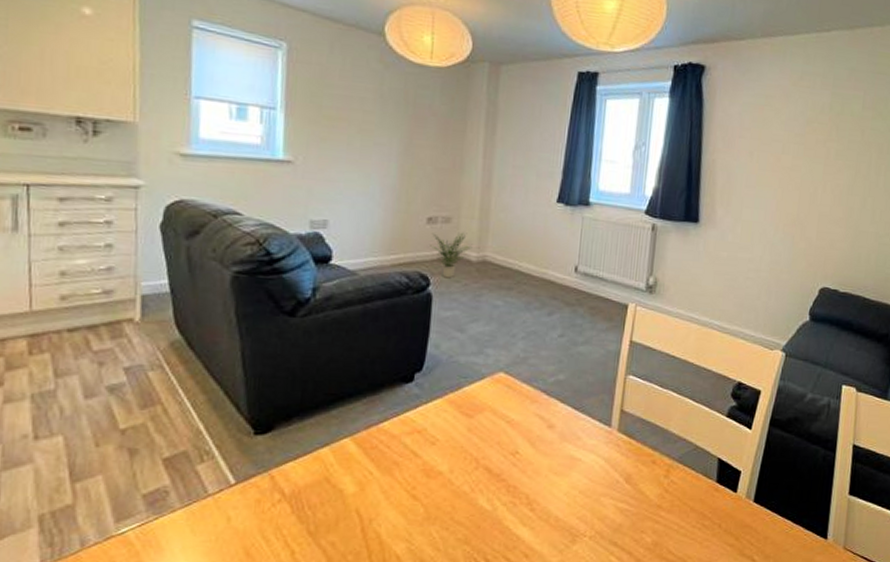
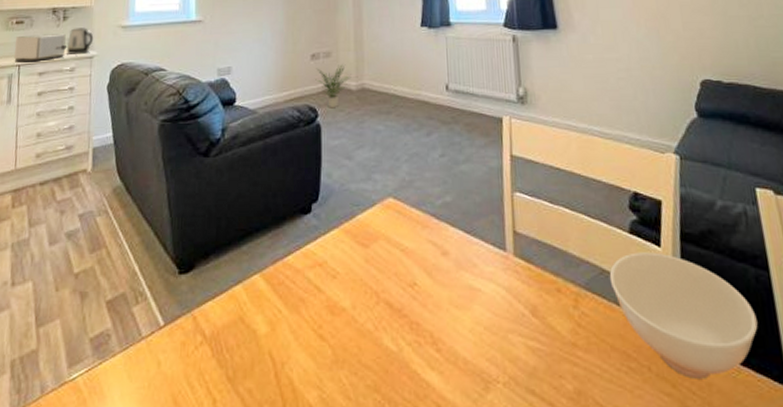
toaster: none [18,147,101,184] -> present [14,33,67,63]
kettle: none [100,147,140,182] -> present [67,27,94,54]
bowl: none [701,433,816,534] -> present [609,252,758,379]

